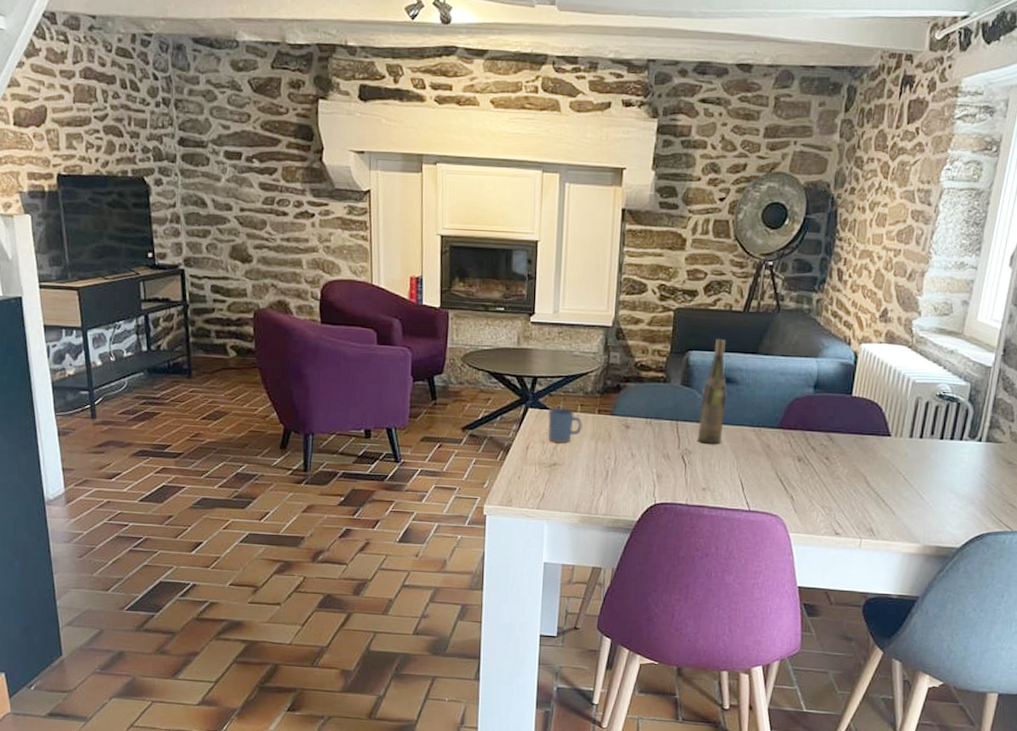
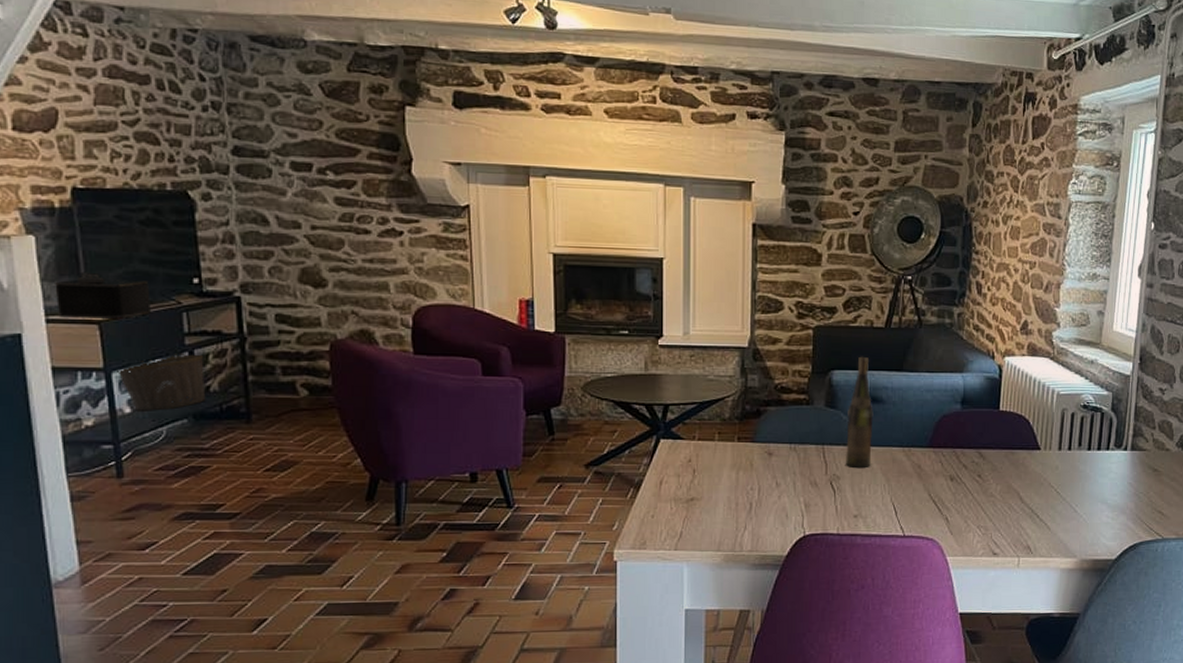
speaker: none [45,246,116,286] -> present [55,272,151,319]
basket: none [91,316,157,366] -> present [117,352,206,413]
mug: present [547,407,583,444] -> none [681,437,721,476]

